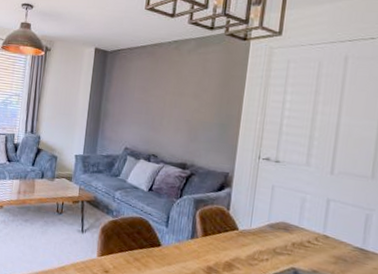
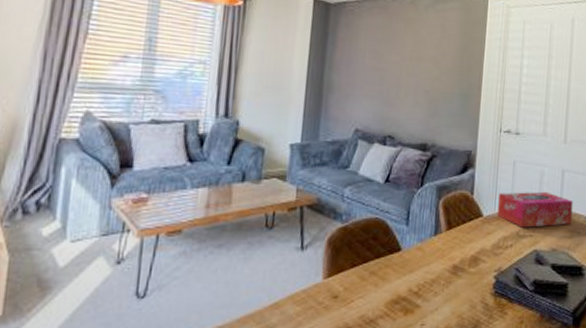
tissue box: none [252,212,339,251] -> present [496,191,573,228]

